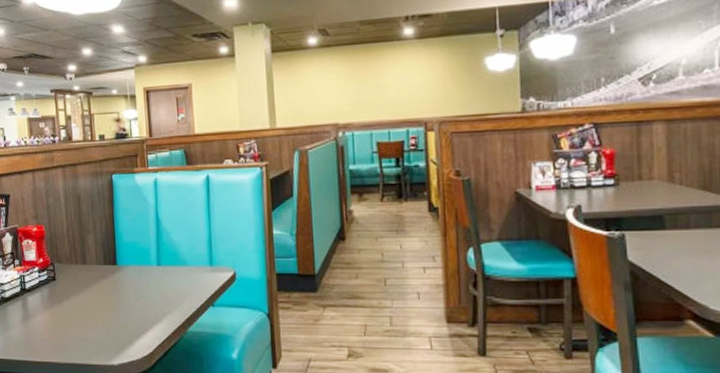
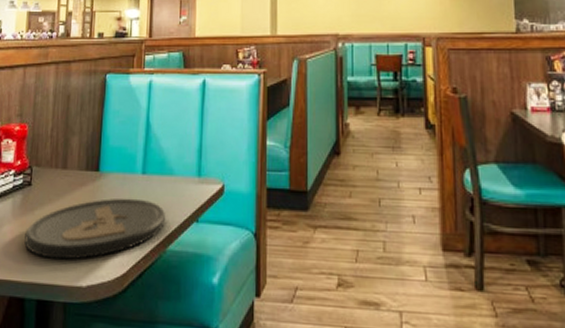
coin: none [56,287,183,343] -> present [24,198,165,260]

